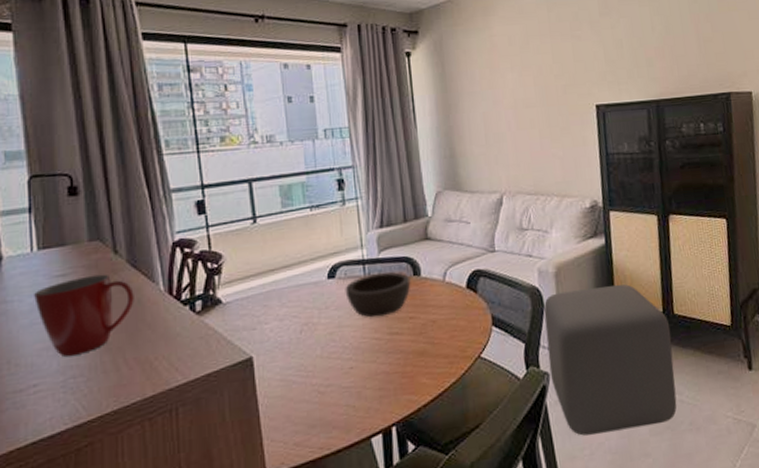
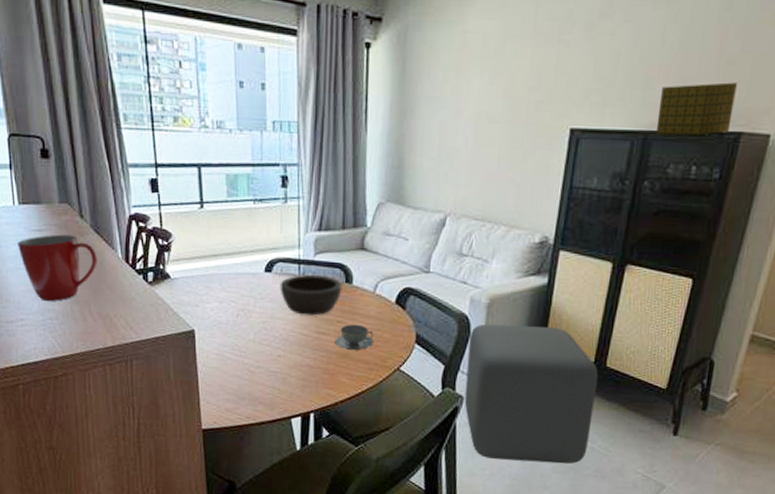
teacup: none [409,317,450,346] -> present [335,324,374,350]
decorative box: none [661,55,721,102] -> present [655,82,737,136]

